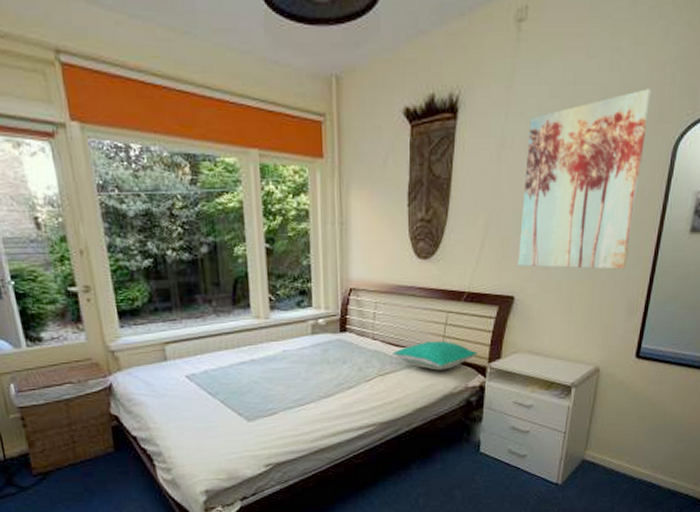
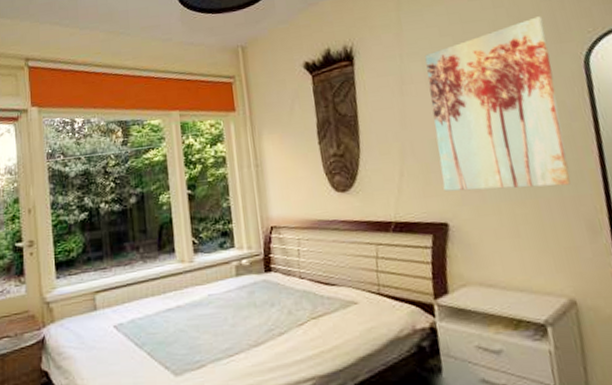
pillow: present [391,340,478,371] -> none [322,276,420,311]

